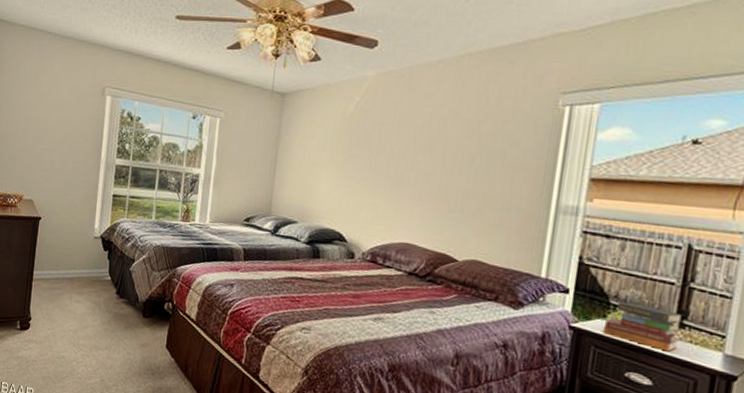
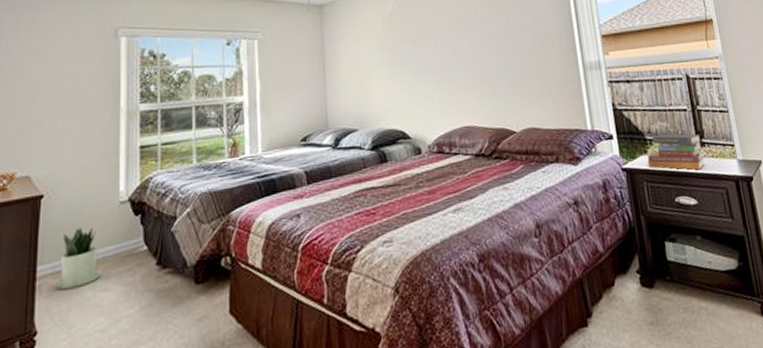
planter: none [45,249,77,295] -> present [56,227,101,290]

